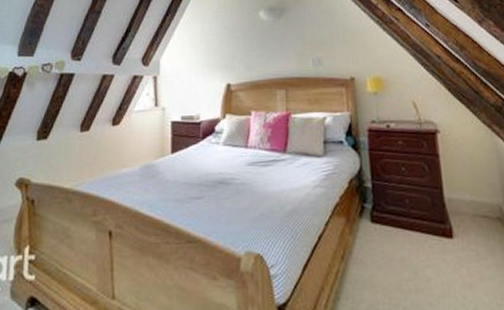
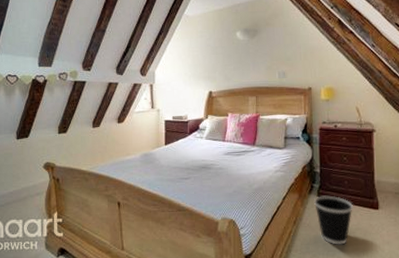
wastebasket: none [365,219,420,290] -> present [313,195,354,245]

